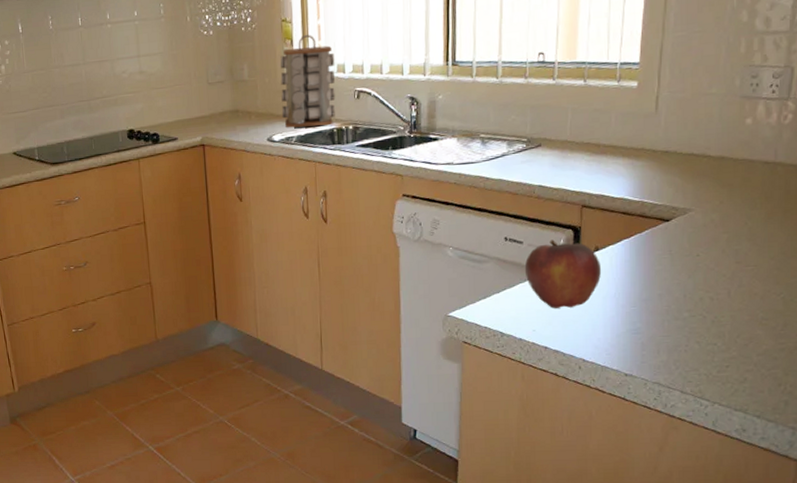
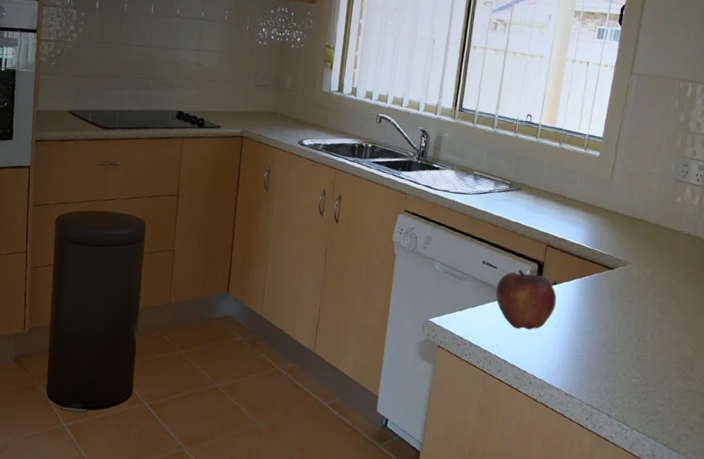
pedal bin: none [22,252,136,465] -> present [45,210,147,413]
spice rack: present [280,34,336,129] -> none [313,61,365,141]

